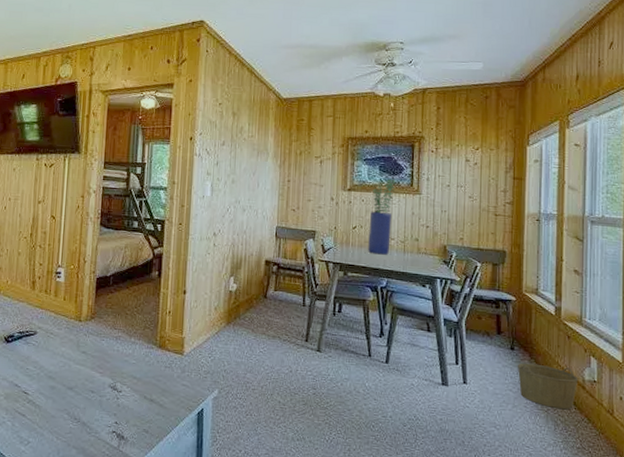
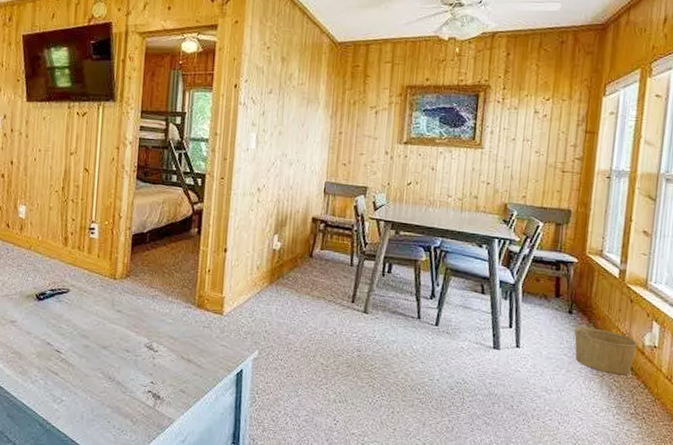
vase: present [367,176,396,255] -> none [422,129,457,213]

